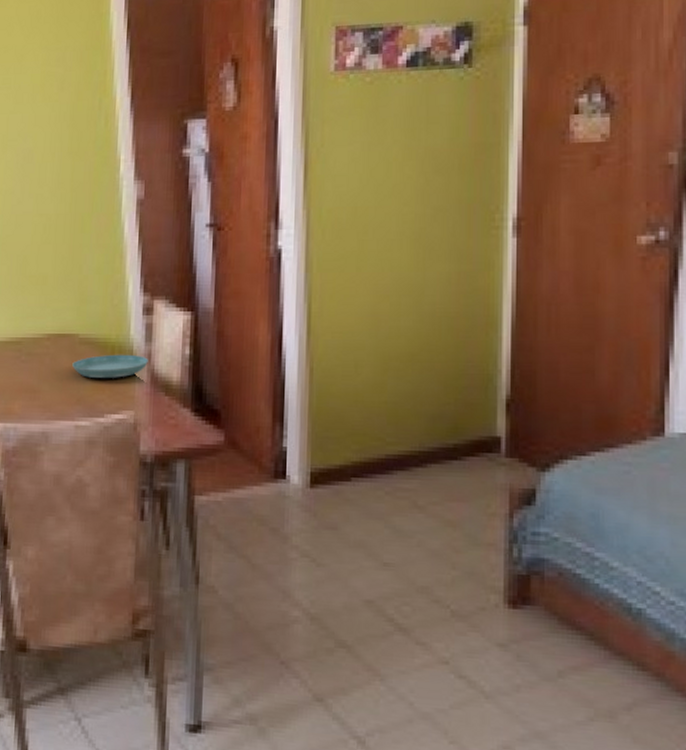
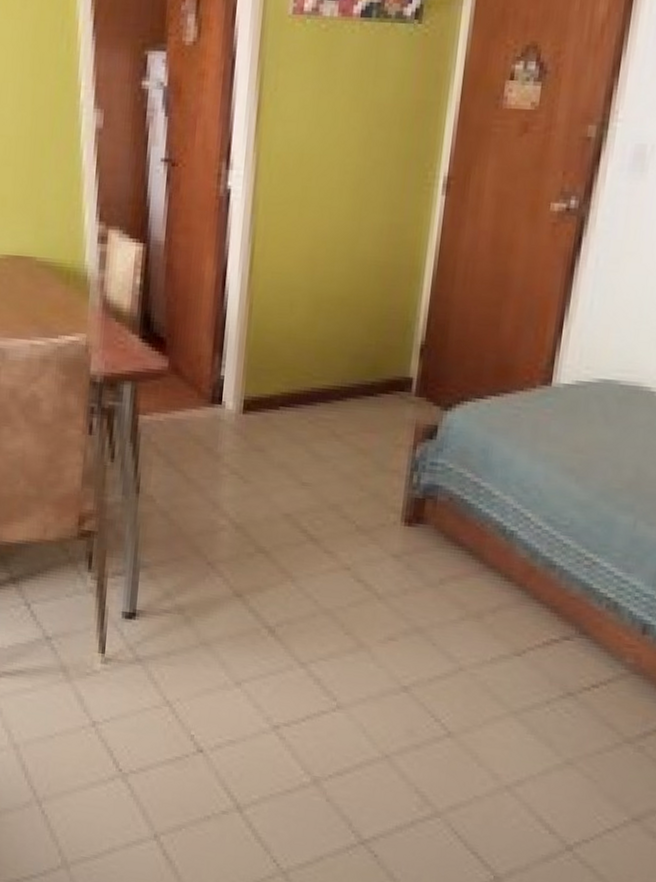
saucer: present [72,354,148,378] -> none [29,279,101,302]

